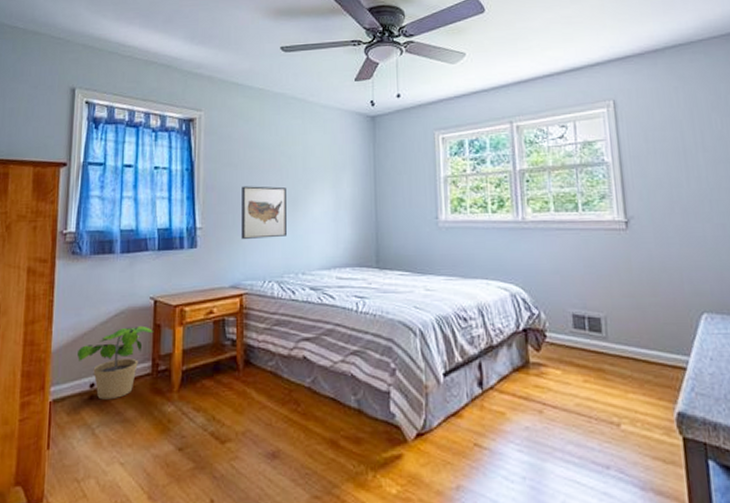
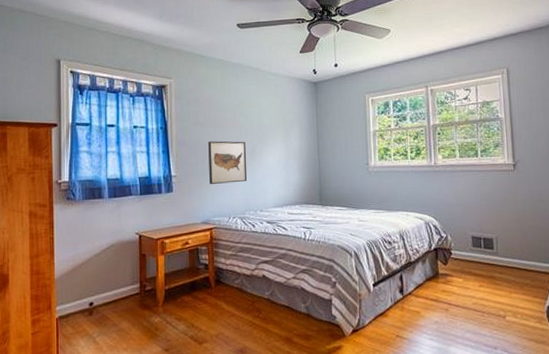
potted plant: present [77,325,154,400] -> none [77,255,140,315]

